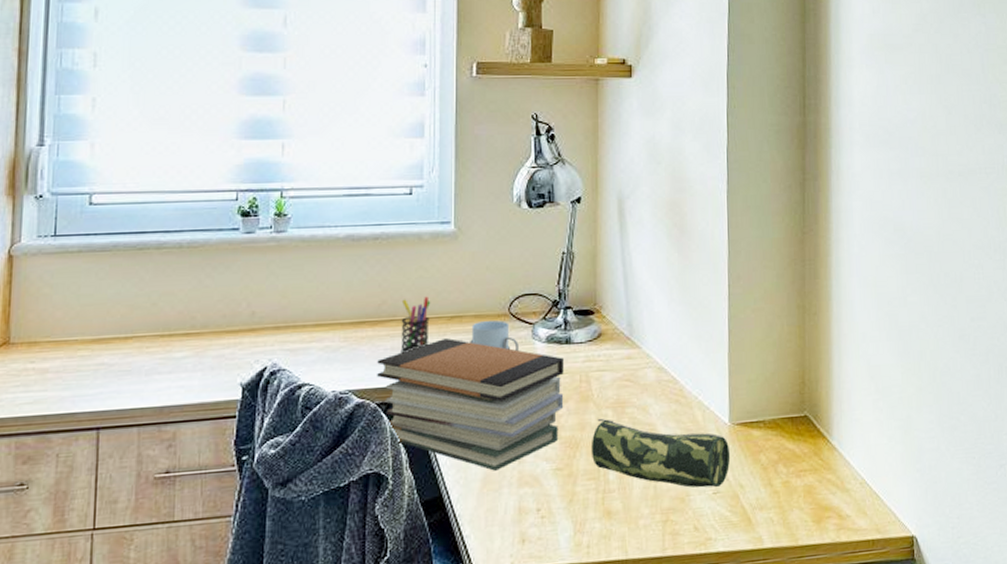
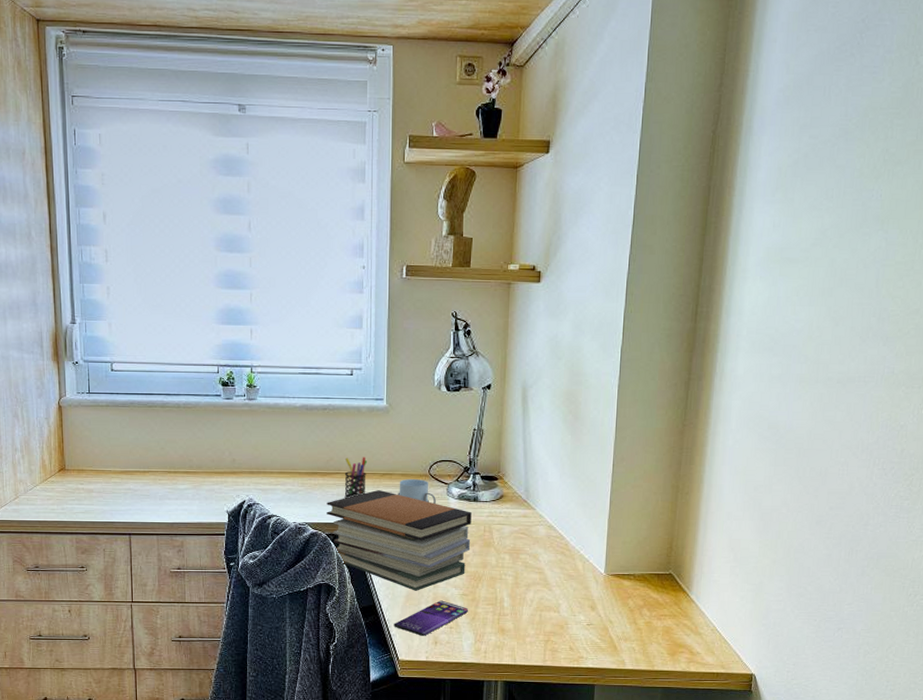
smartphone: none [467,480,564,534] -> present [394,600,468,636]
pencil case: present [590,418,731,488] -> none [490,560,604,621]

